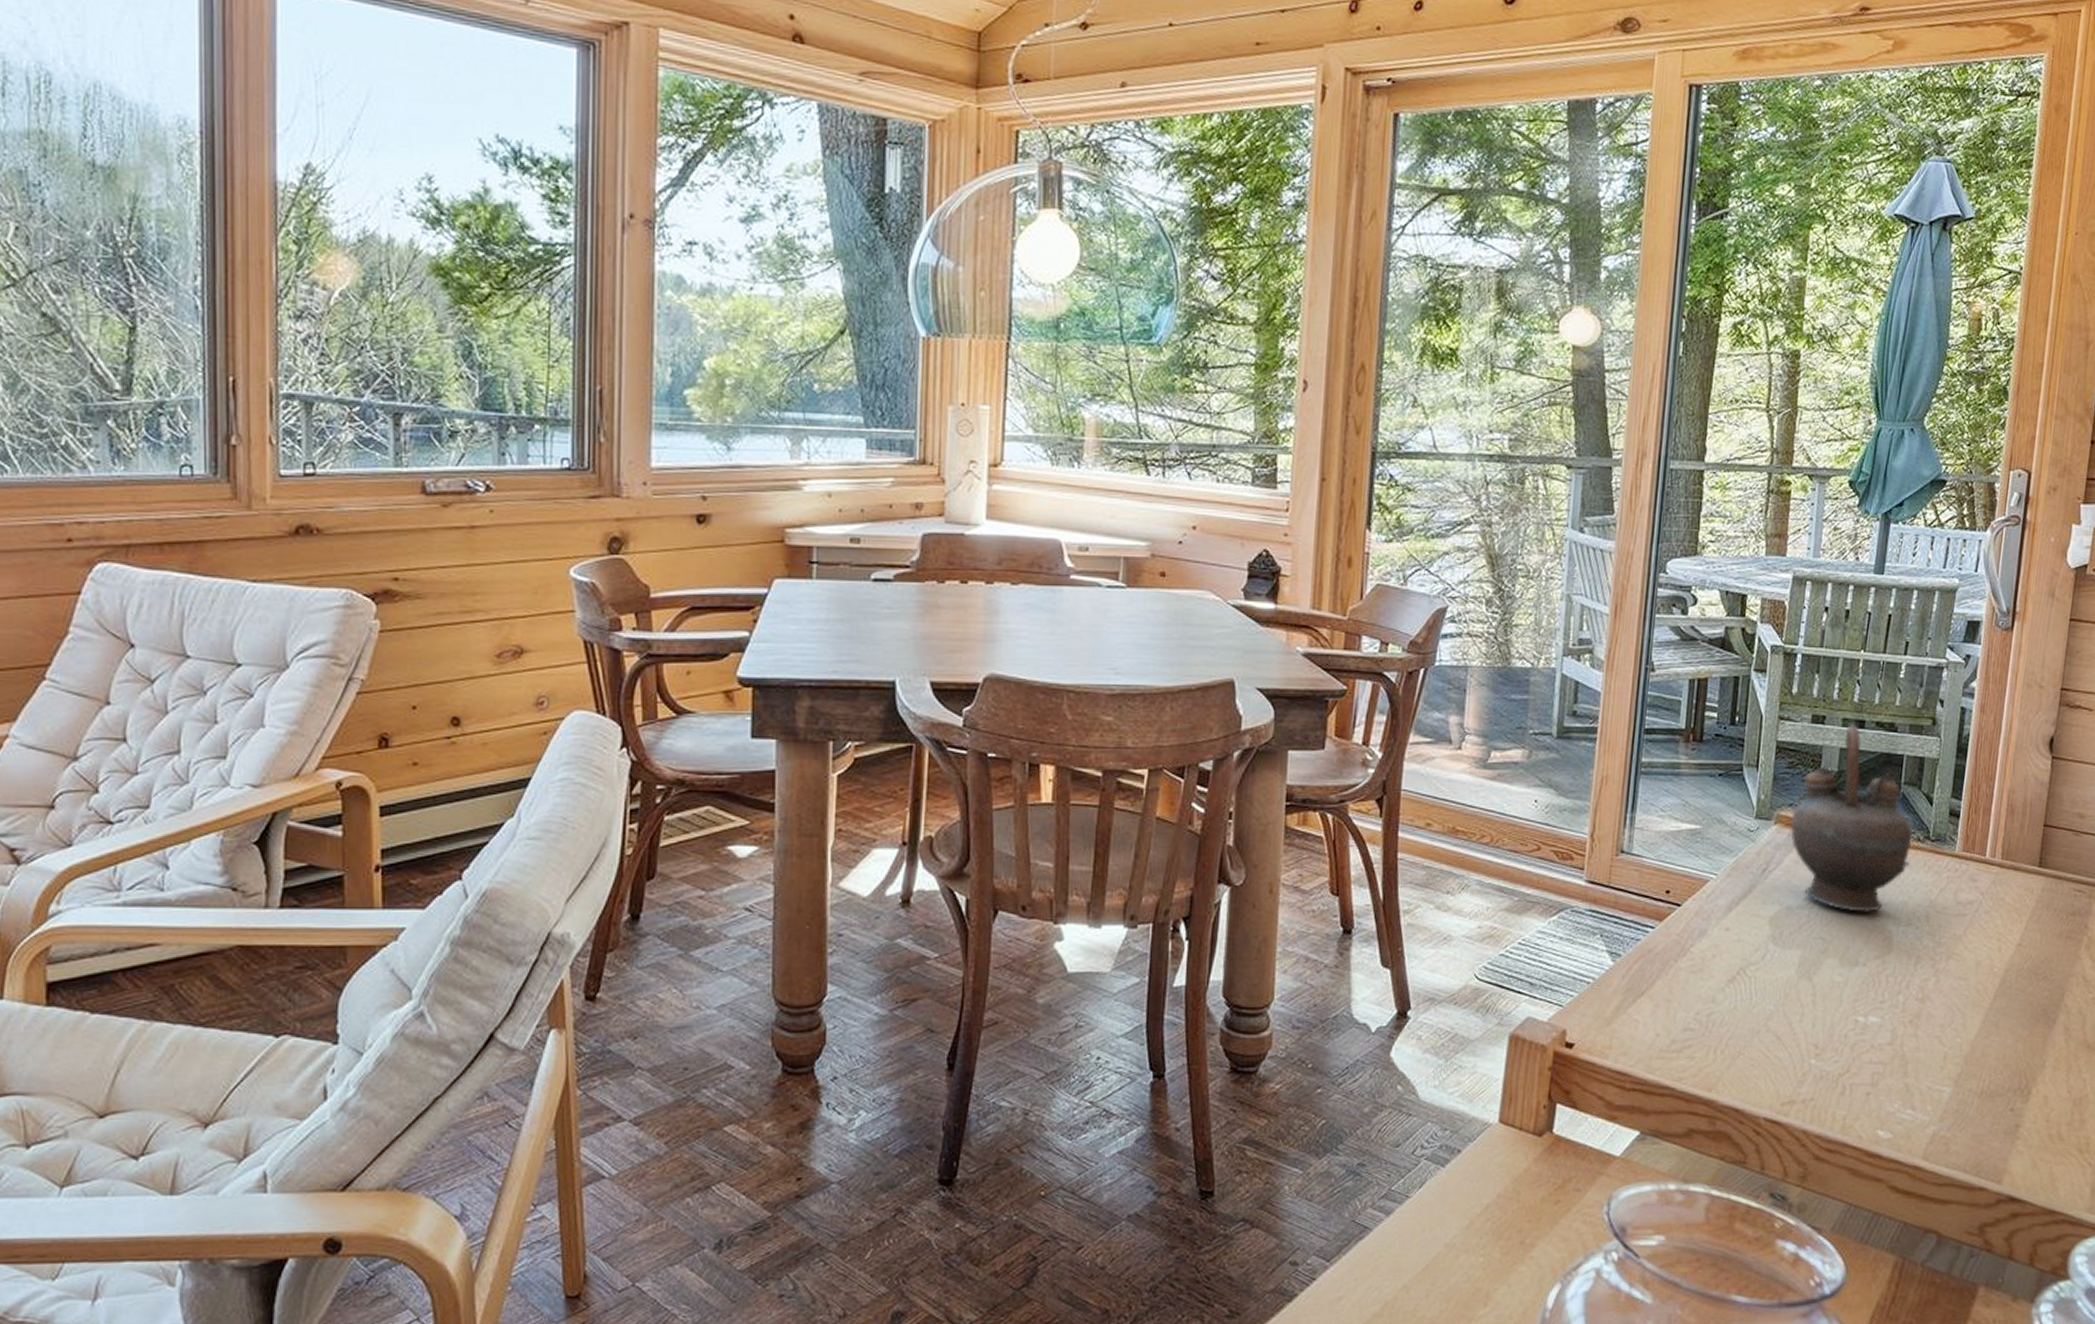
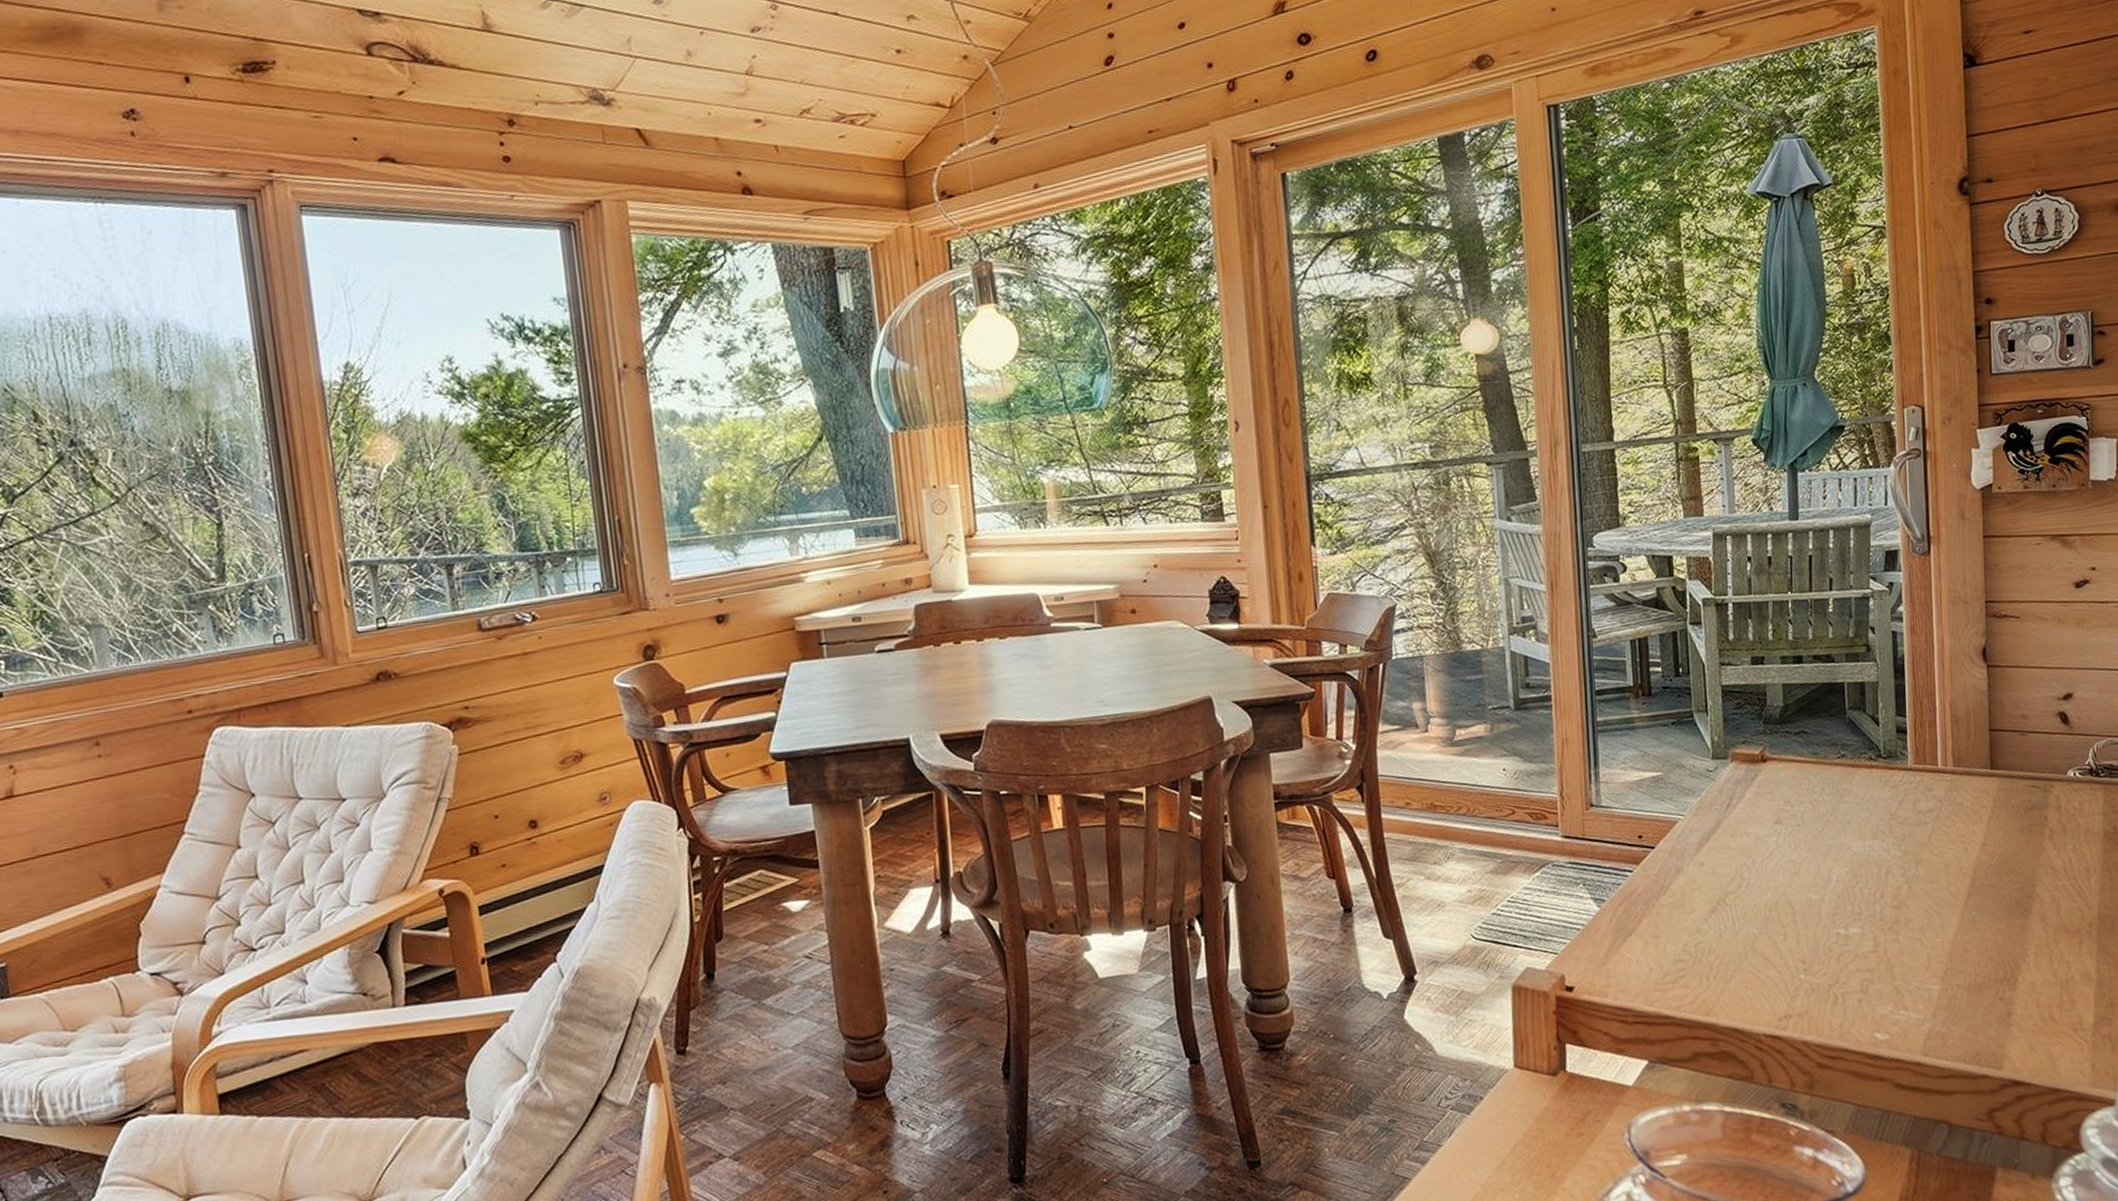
teapot: present [1790,725,1913,912] -> none [1746,661,1866,833]

